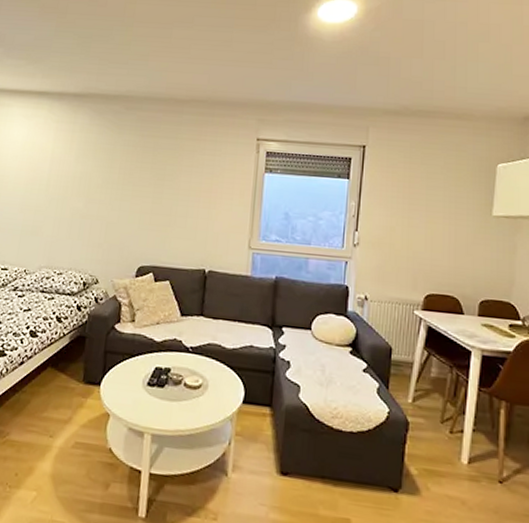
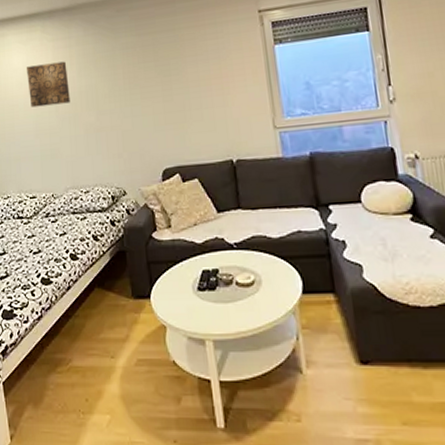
wall art: none [21,141,67,185] -> present [27,61,70,108]

